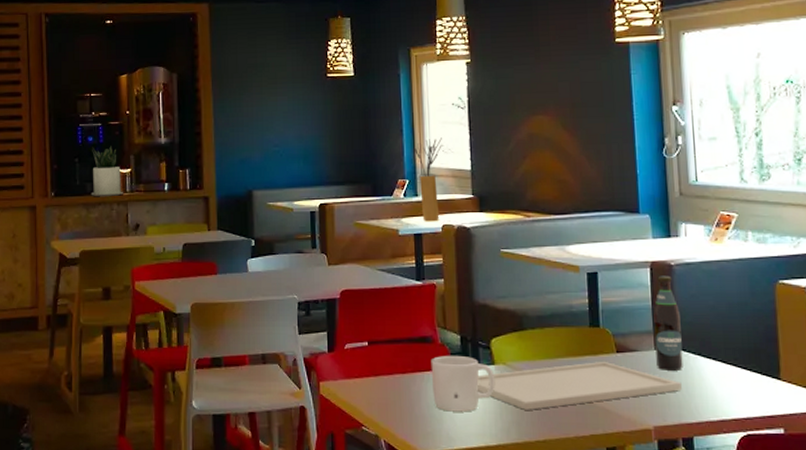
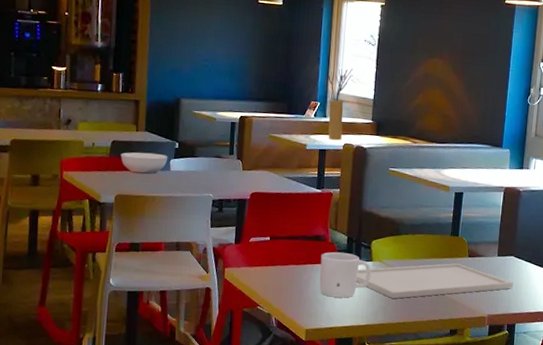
planter: present [91,146,124,197] -> none [25,43,58,92]
bowl: none [194,253,245,279] -> present [120,152,168,175]
bottle: present [653,275,683,371] -> none [497,198,521,273]

